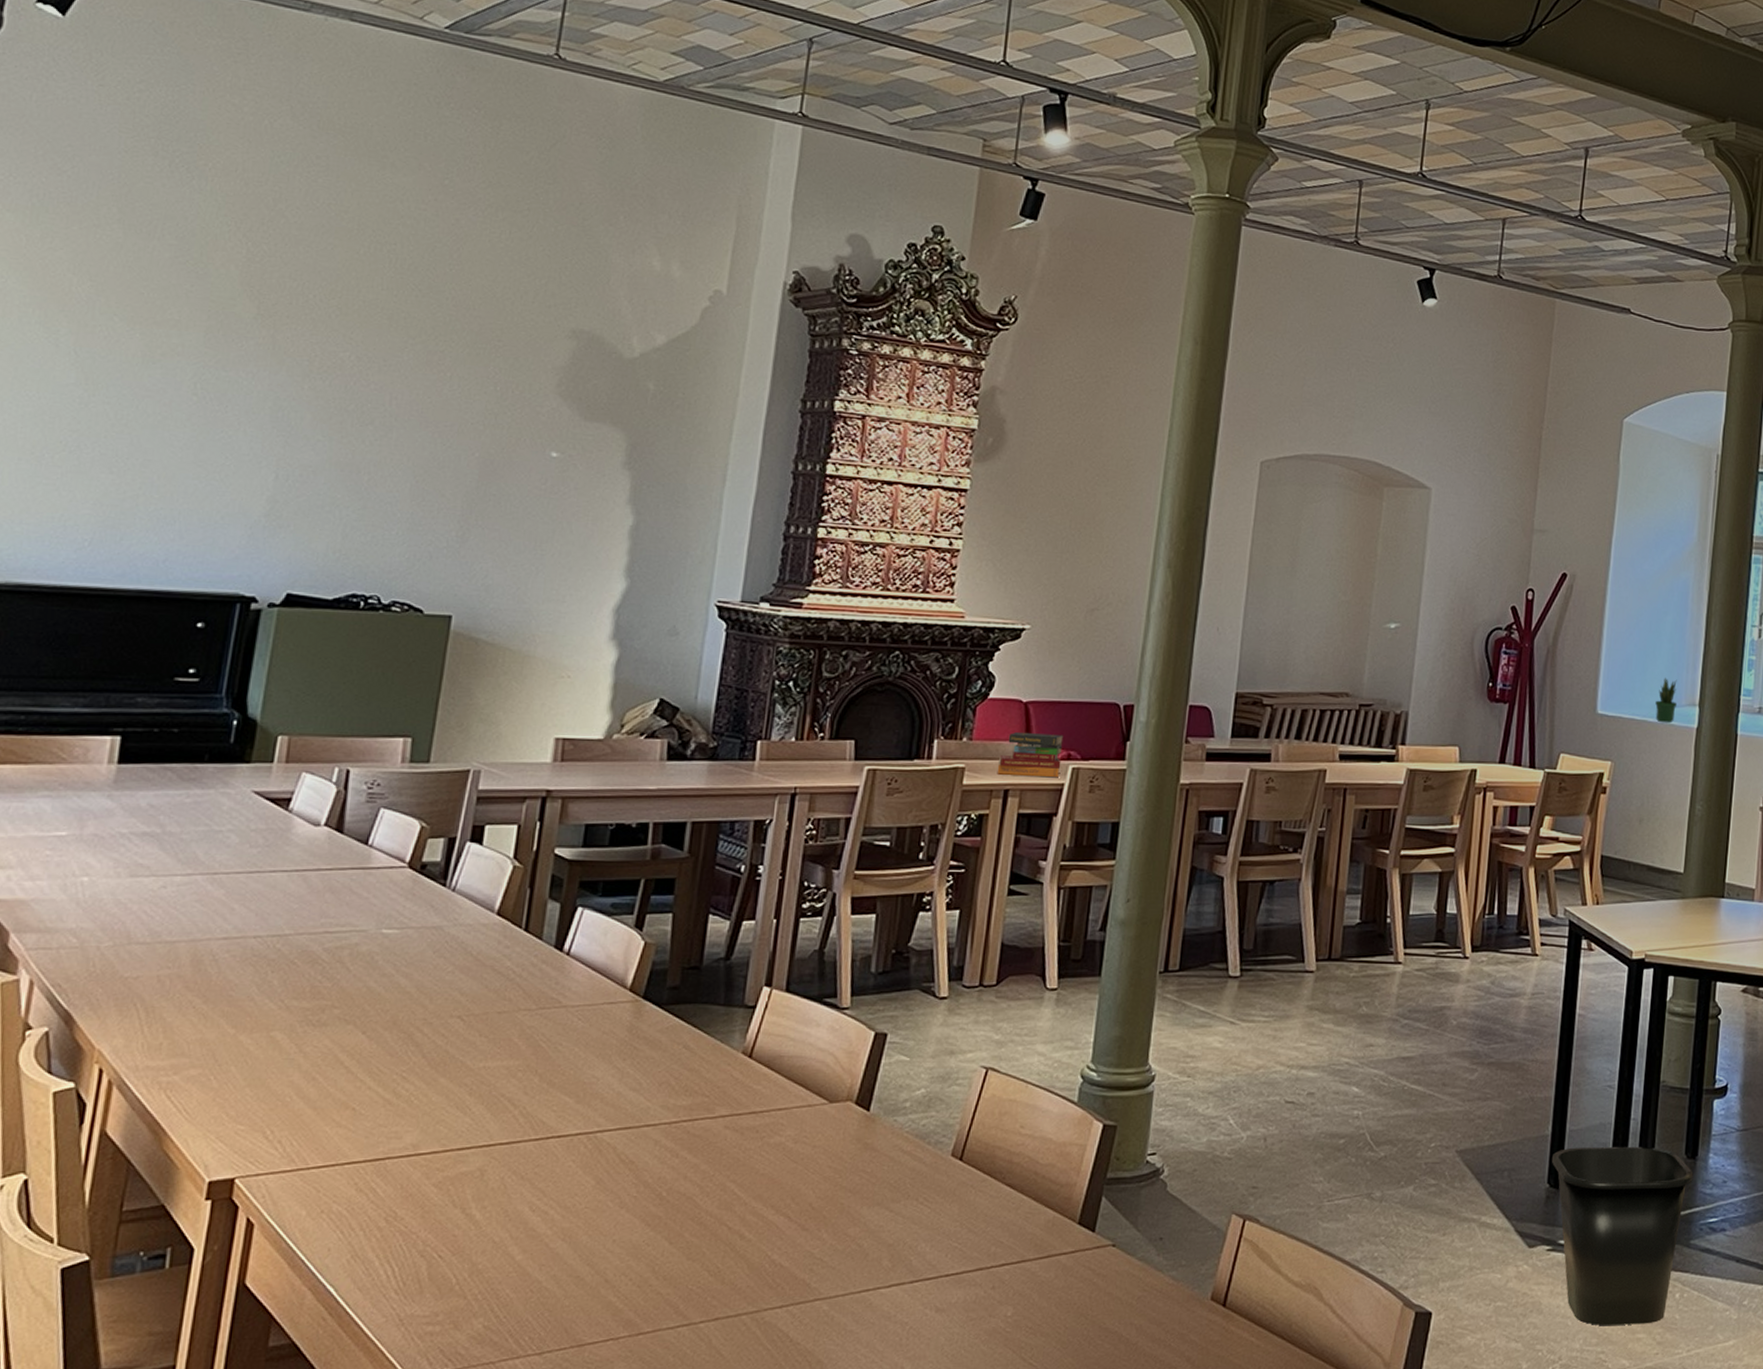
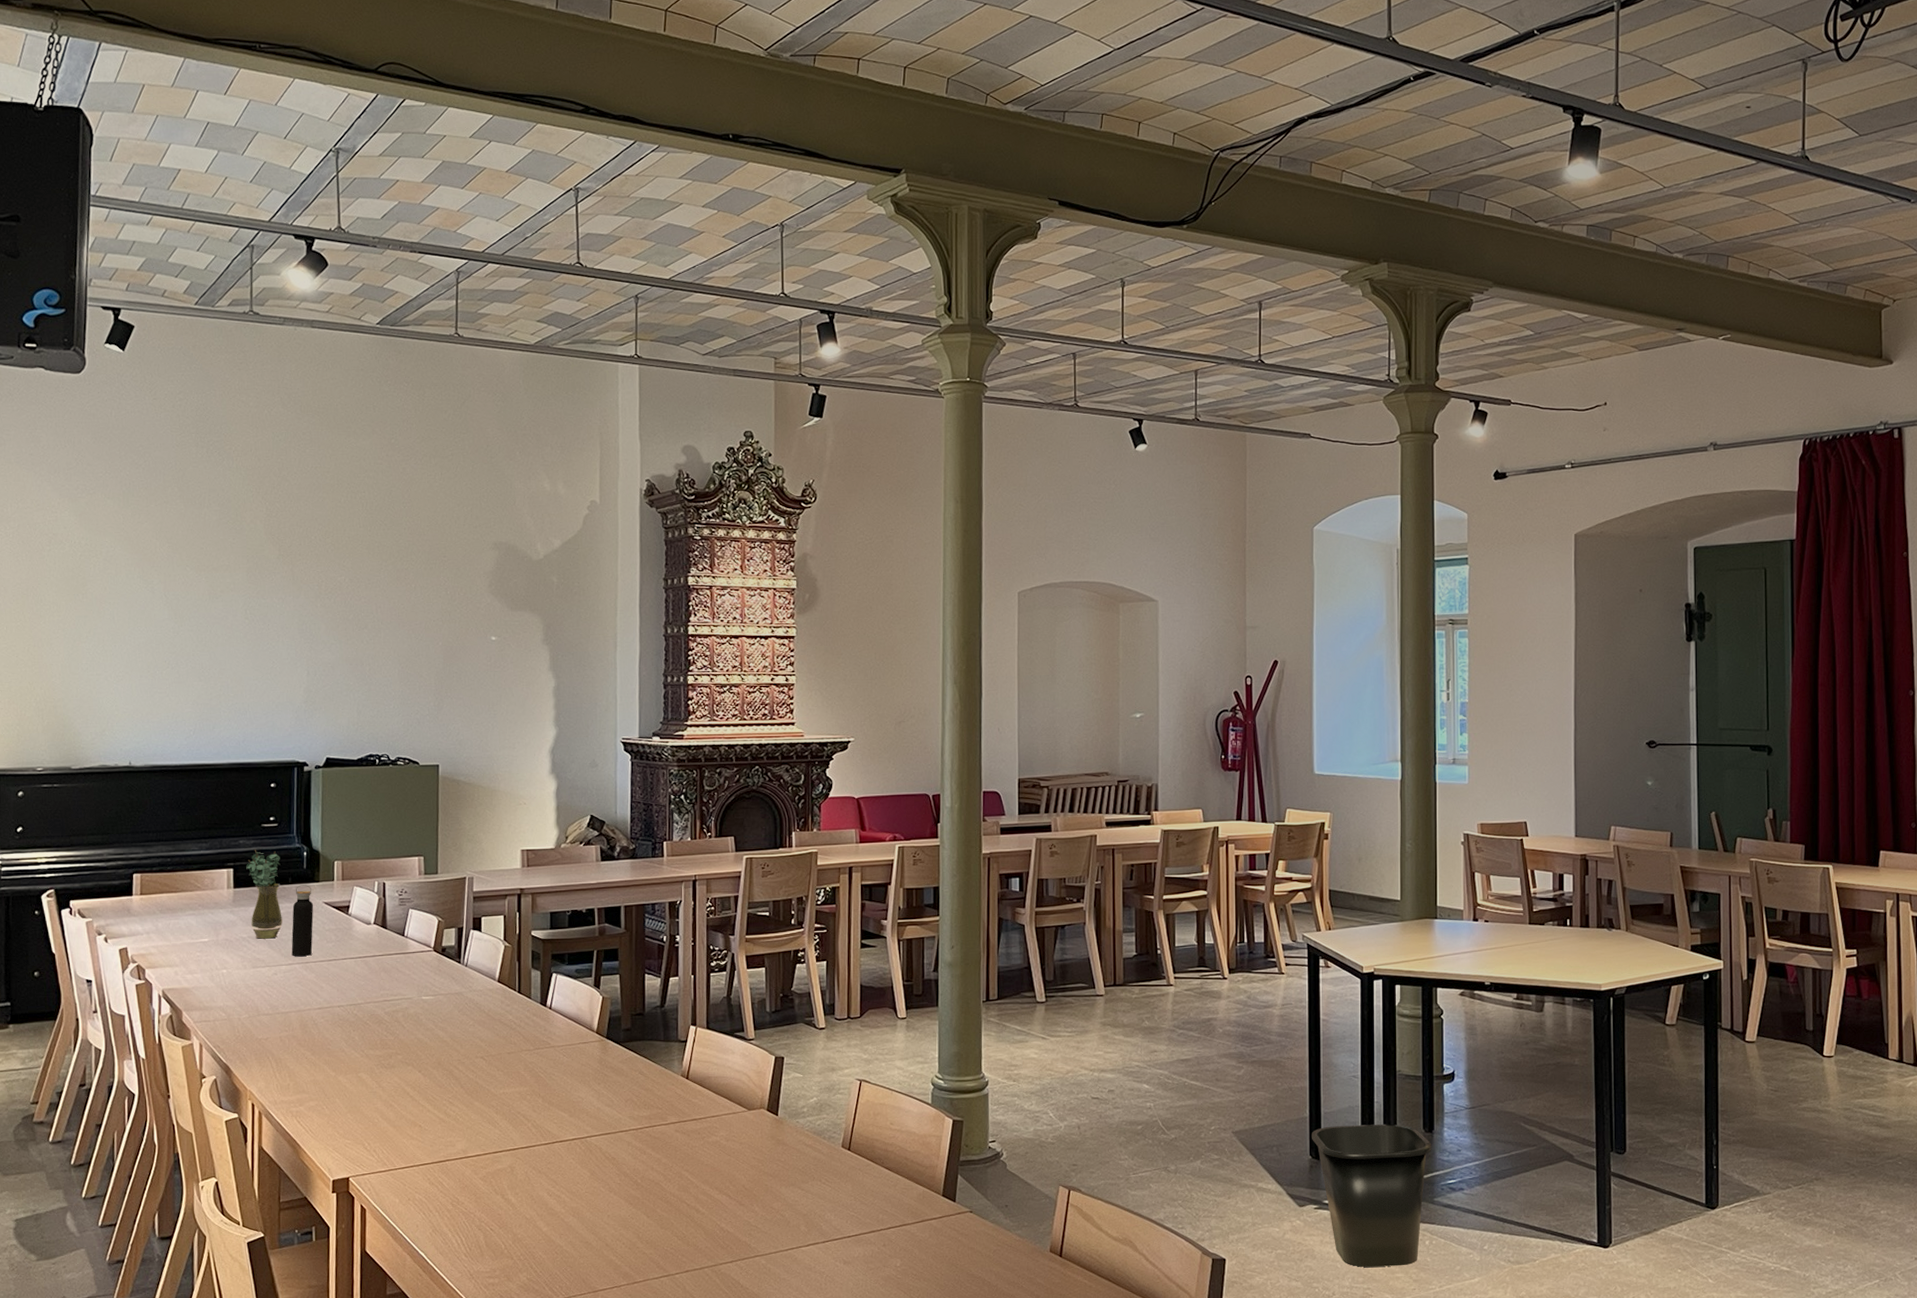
vase: none [137,711,196,837] -> present [246,849,283,939]
water bottle: none [193,765,238,865] -> present [291,885,314,957]
books: present [997,731,1064,778] -> none [841,821,890,856]
planter: present [1655,677,1678,724] -> none [1363,740,1382,778]

